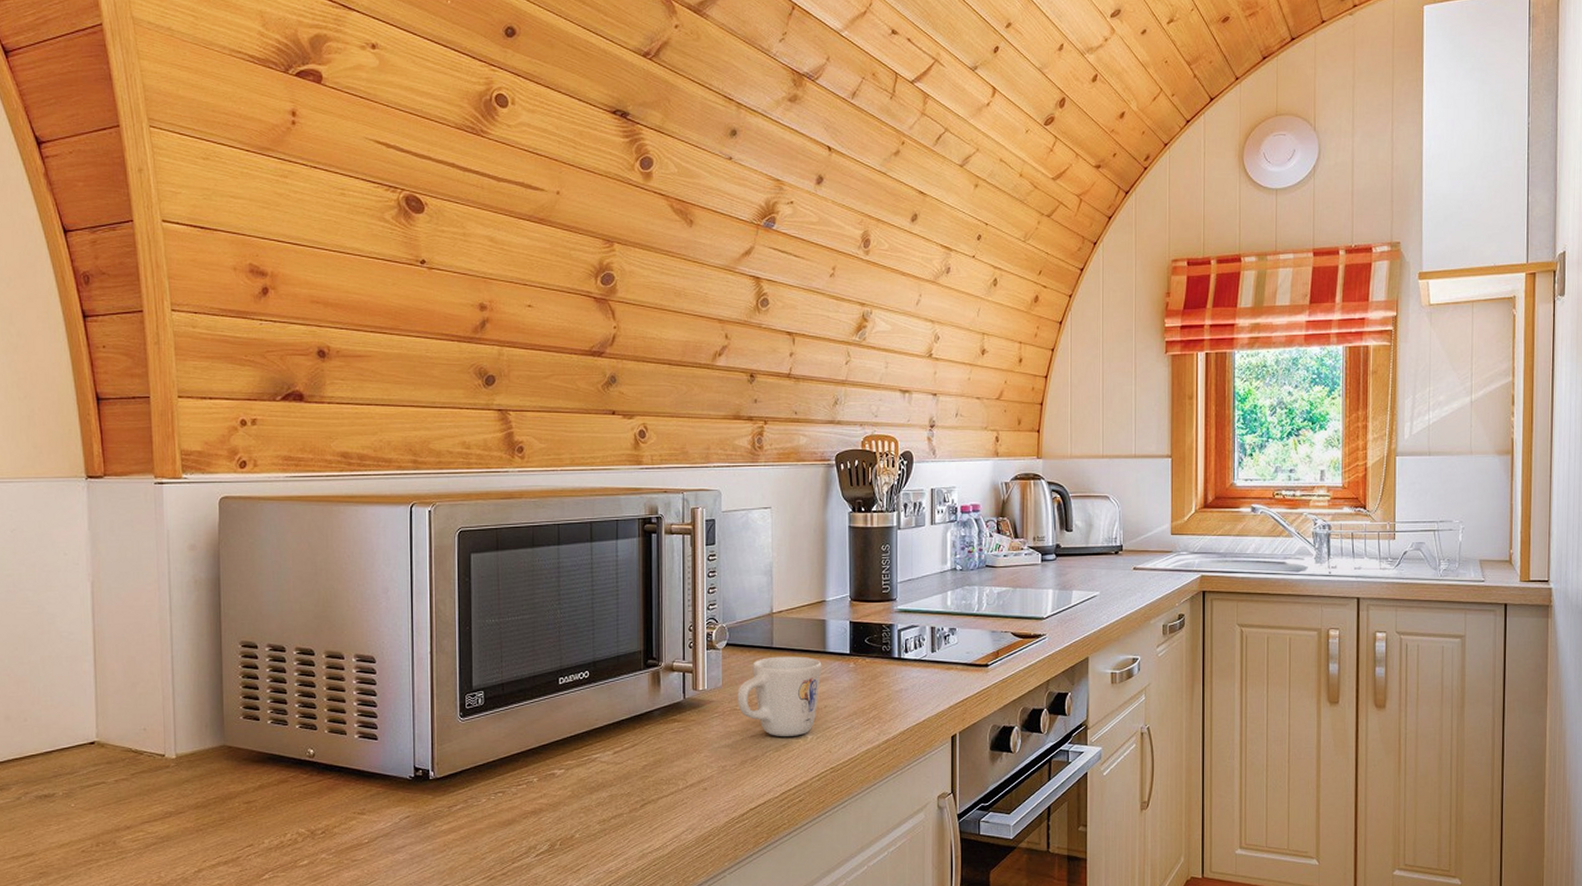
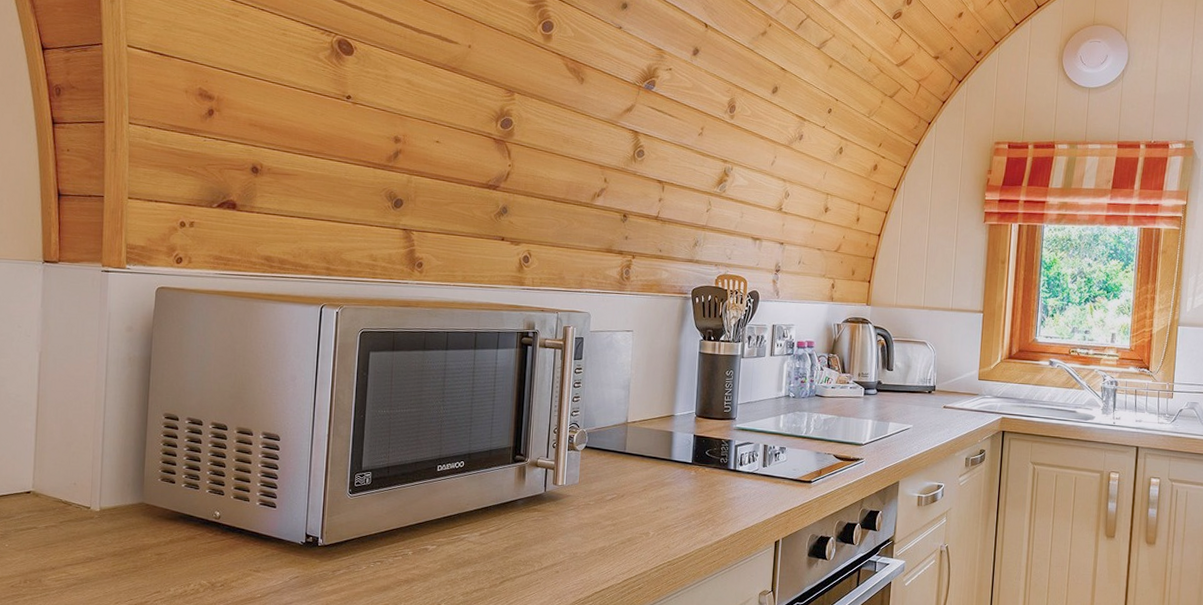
mug: present [737,656,822,736] -> none [591,460,667,532]

